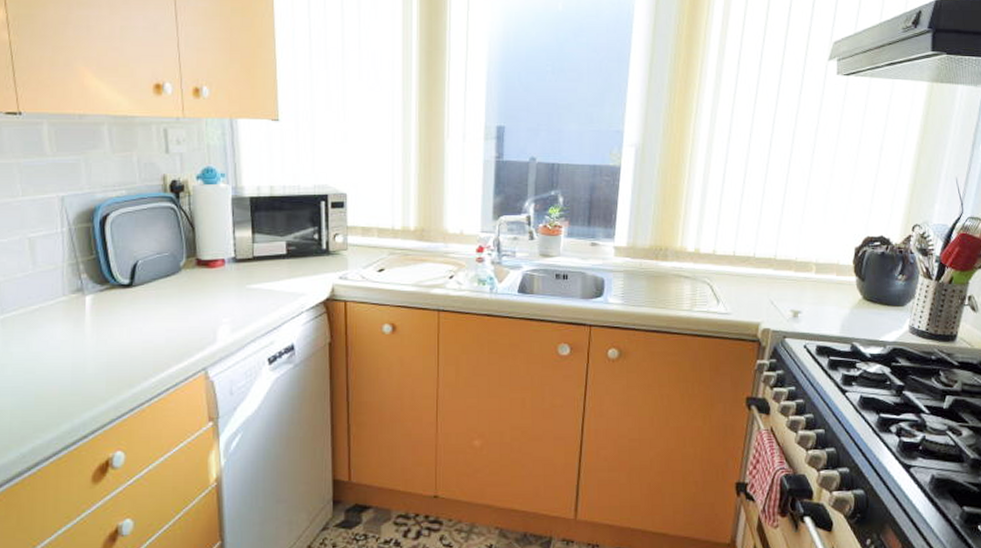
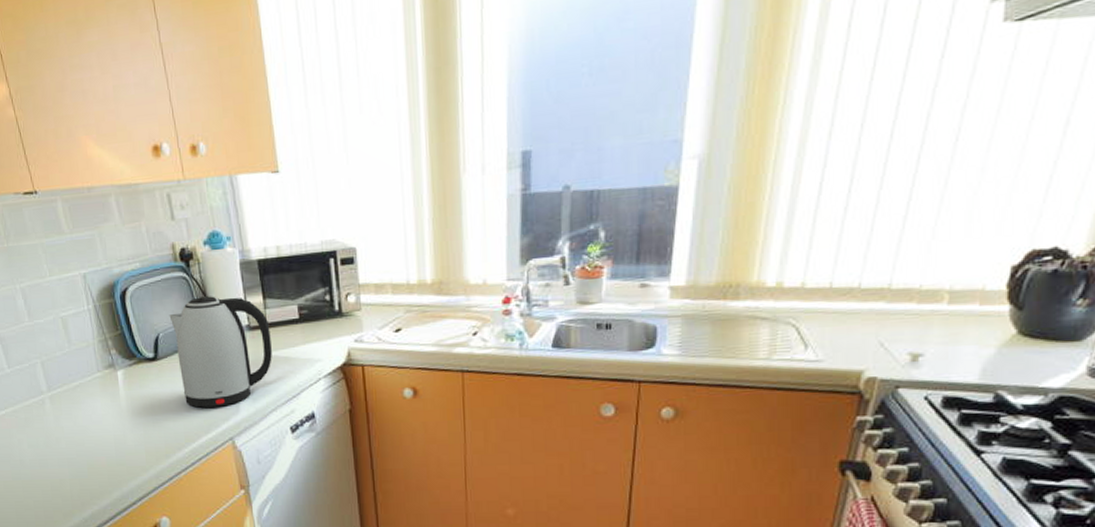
kettle: none [151,227,256,336] -> present [169,296,272,408]

